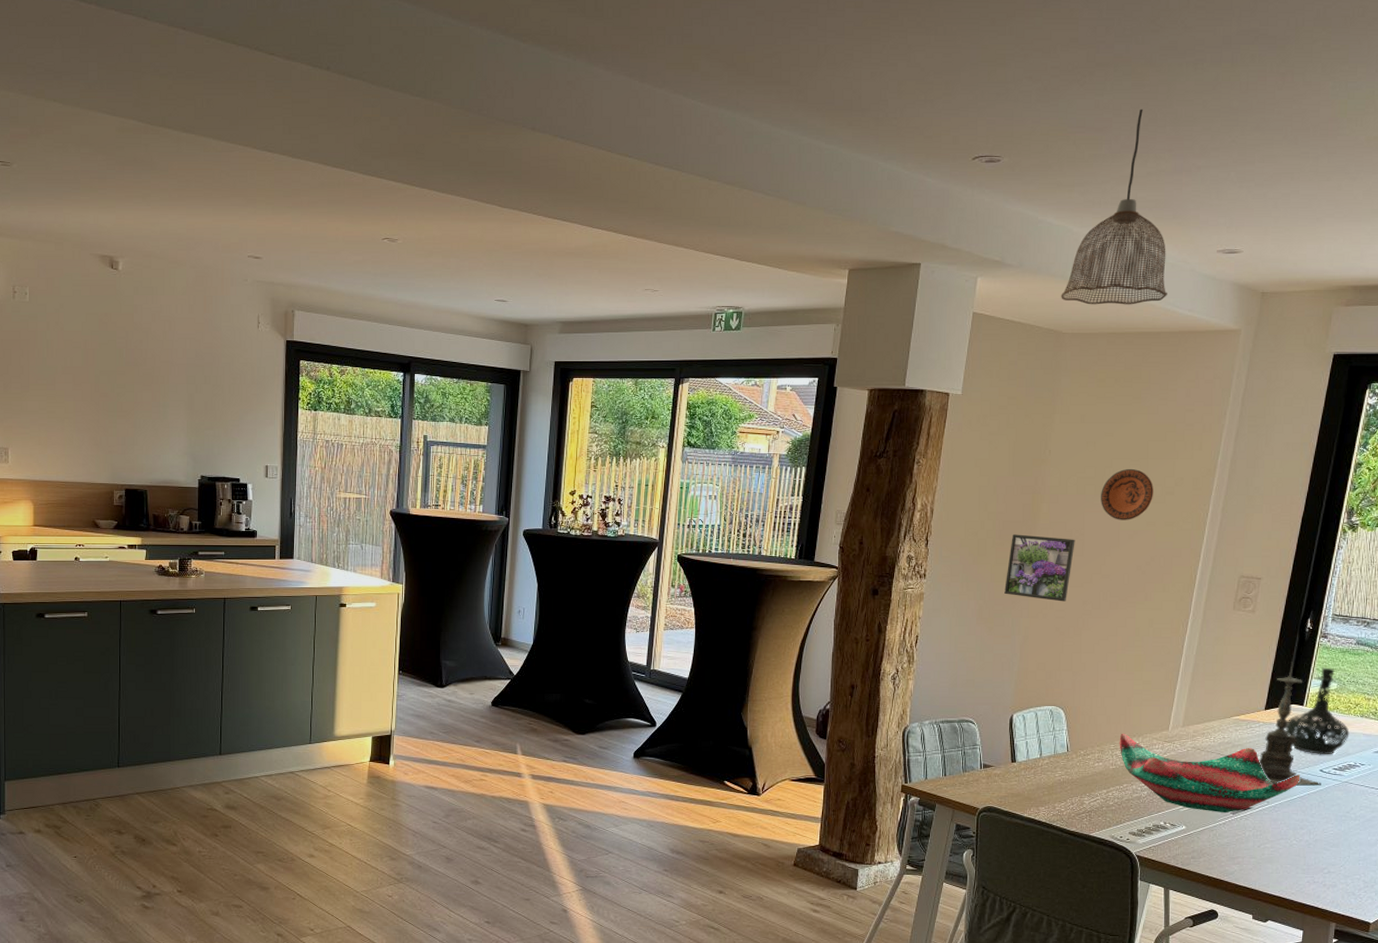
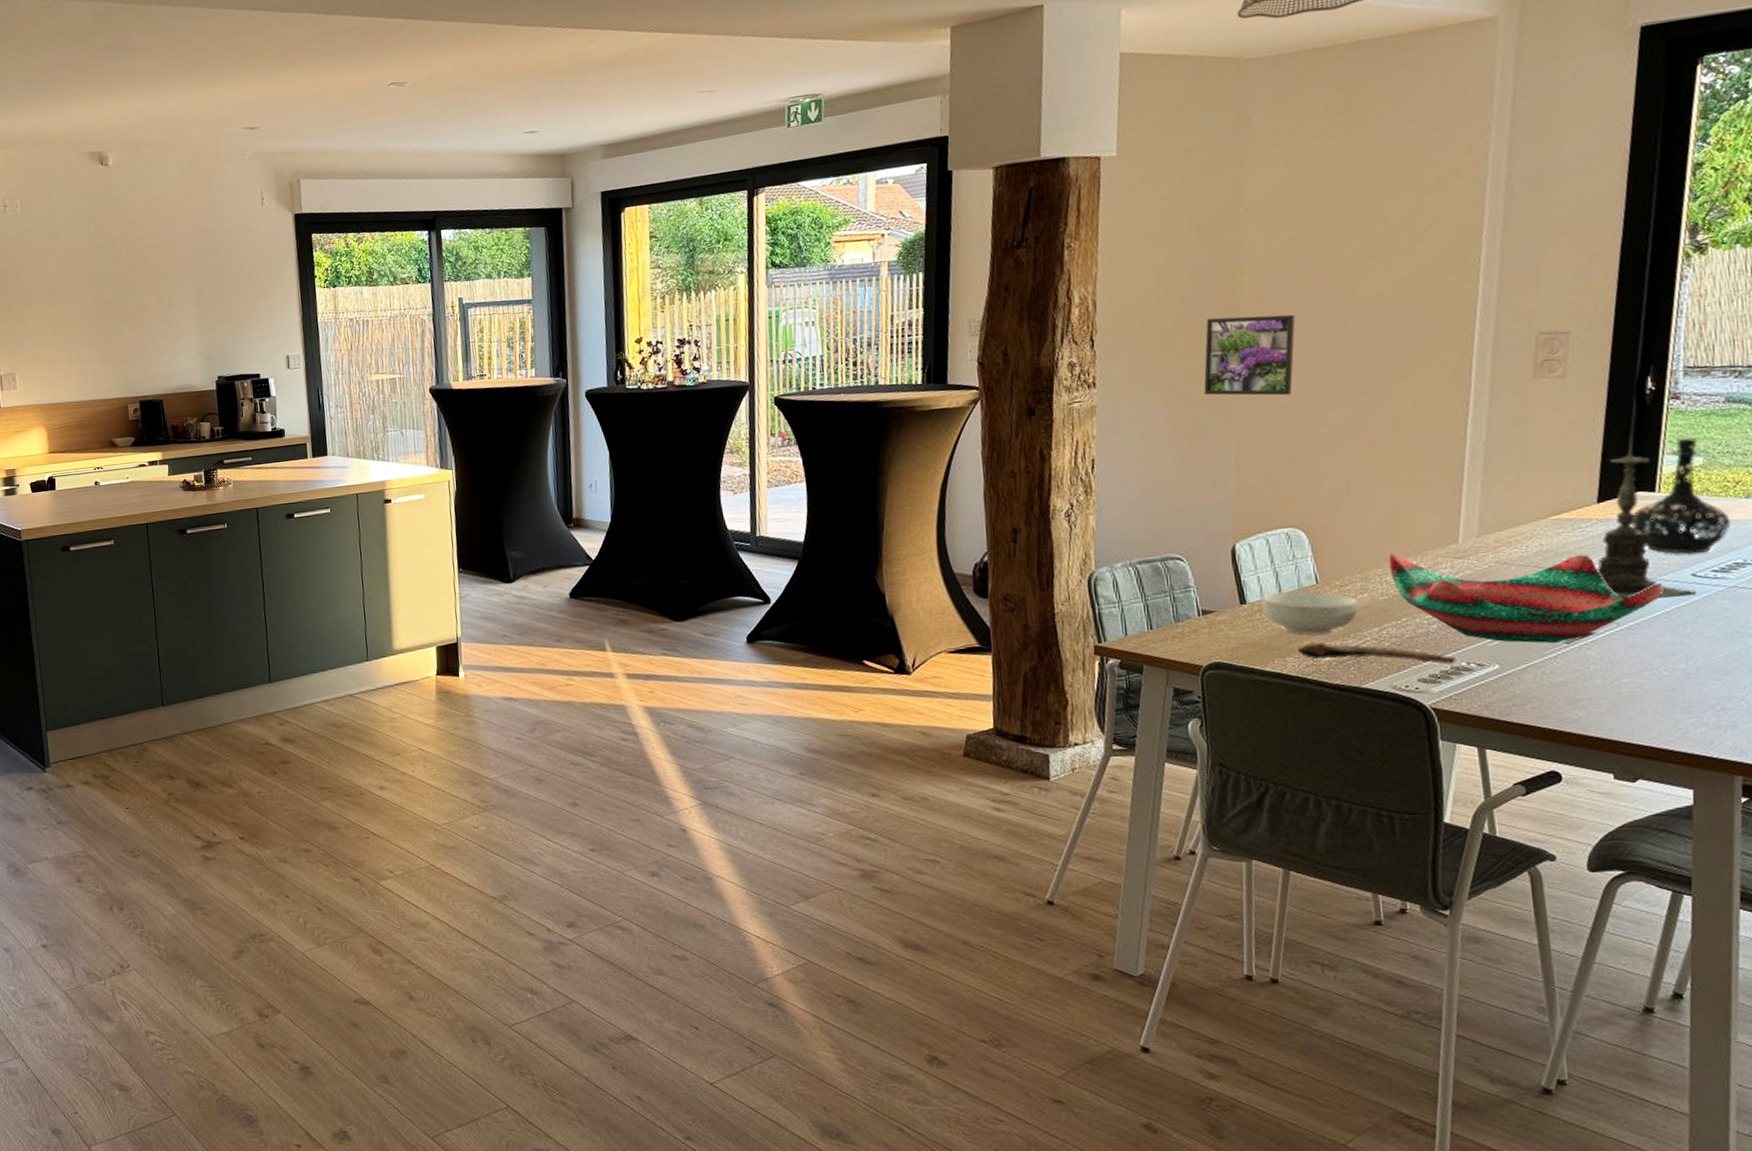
cereal bowl: none [1027,755,1094,791] -> present [1261,591,1358,635]
spoon: none [1048,796,1157,824] -> present [1297,641,1456,666]
decorative plate: present [1101,468,1154,520] -> none [1323,215,1399,283]

